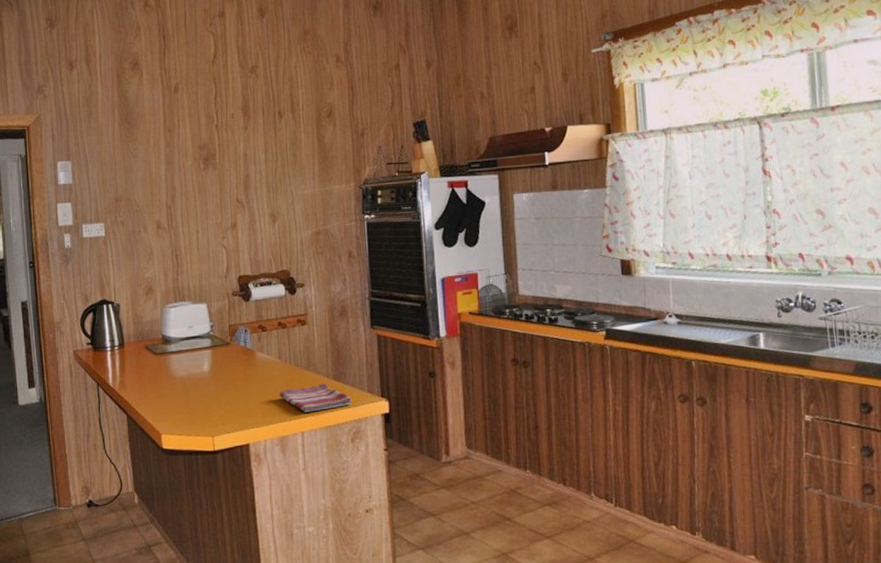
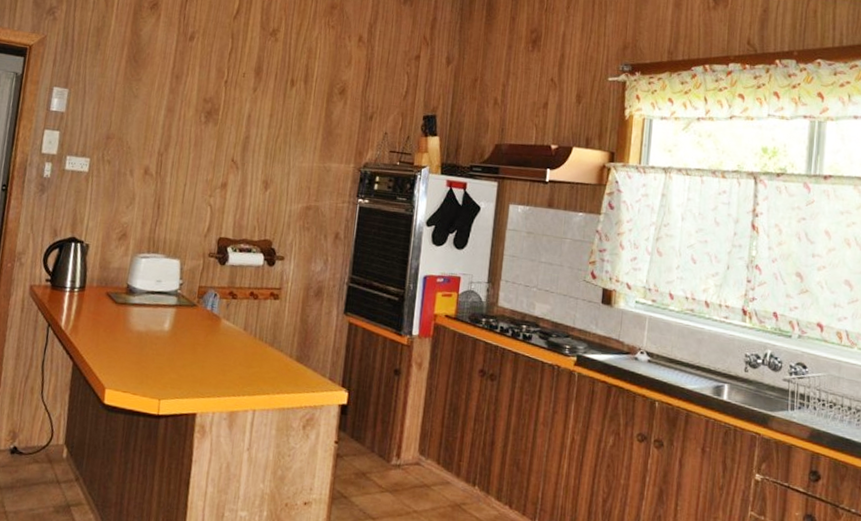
dish towel: present [279,383,352,412] -> none [237,362,311,391]

